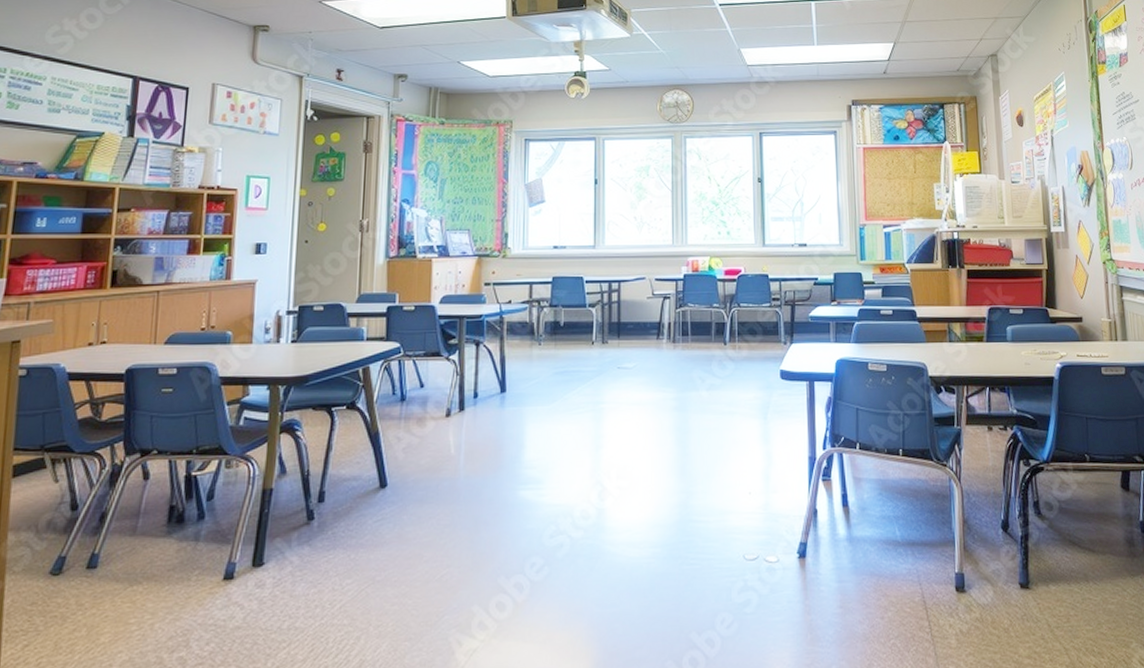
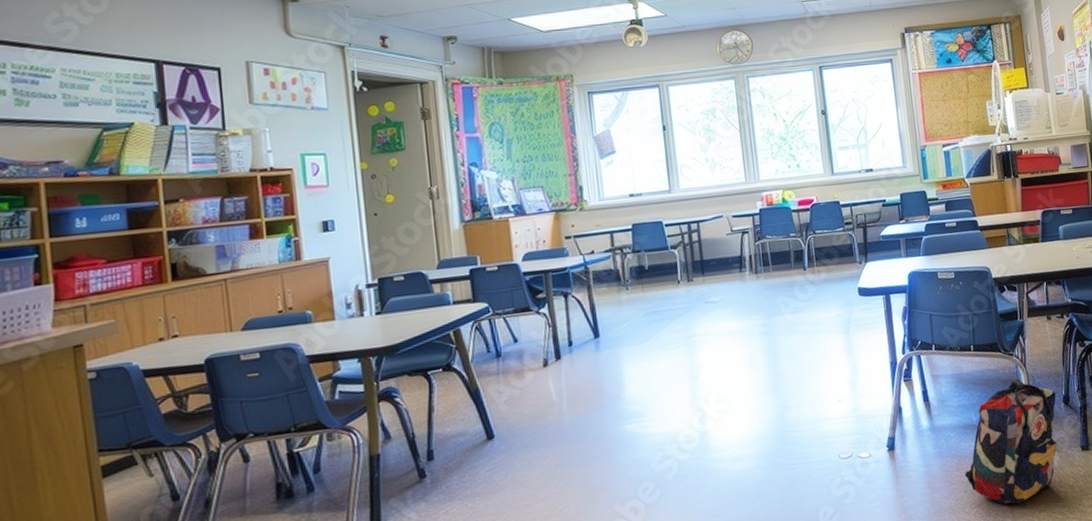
backpack: none [883,494,994,642] -> present [965,379,1058,505]

